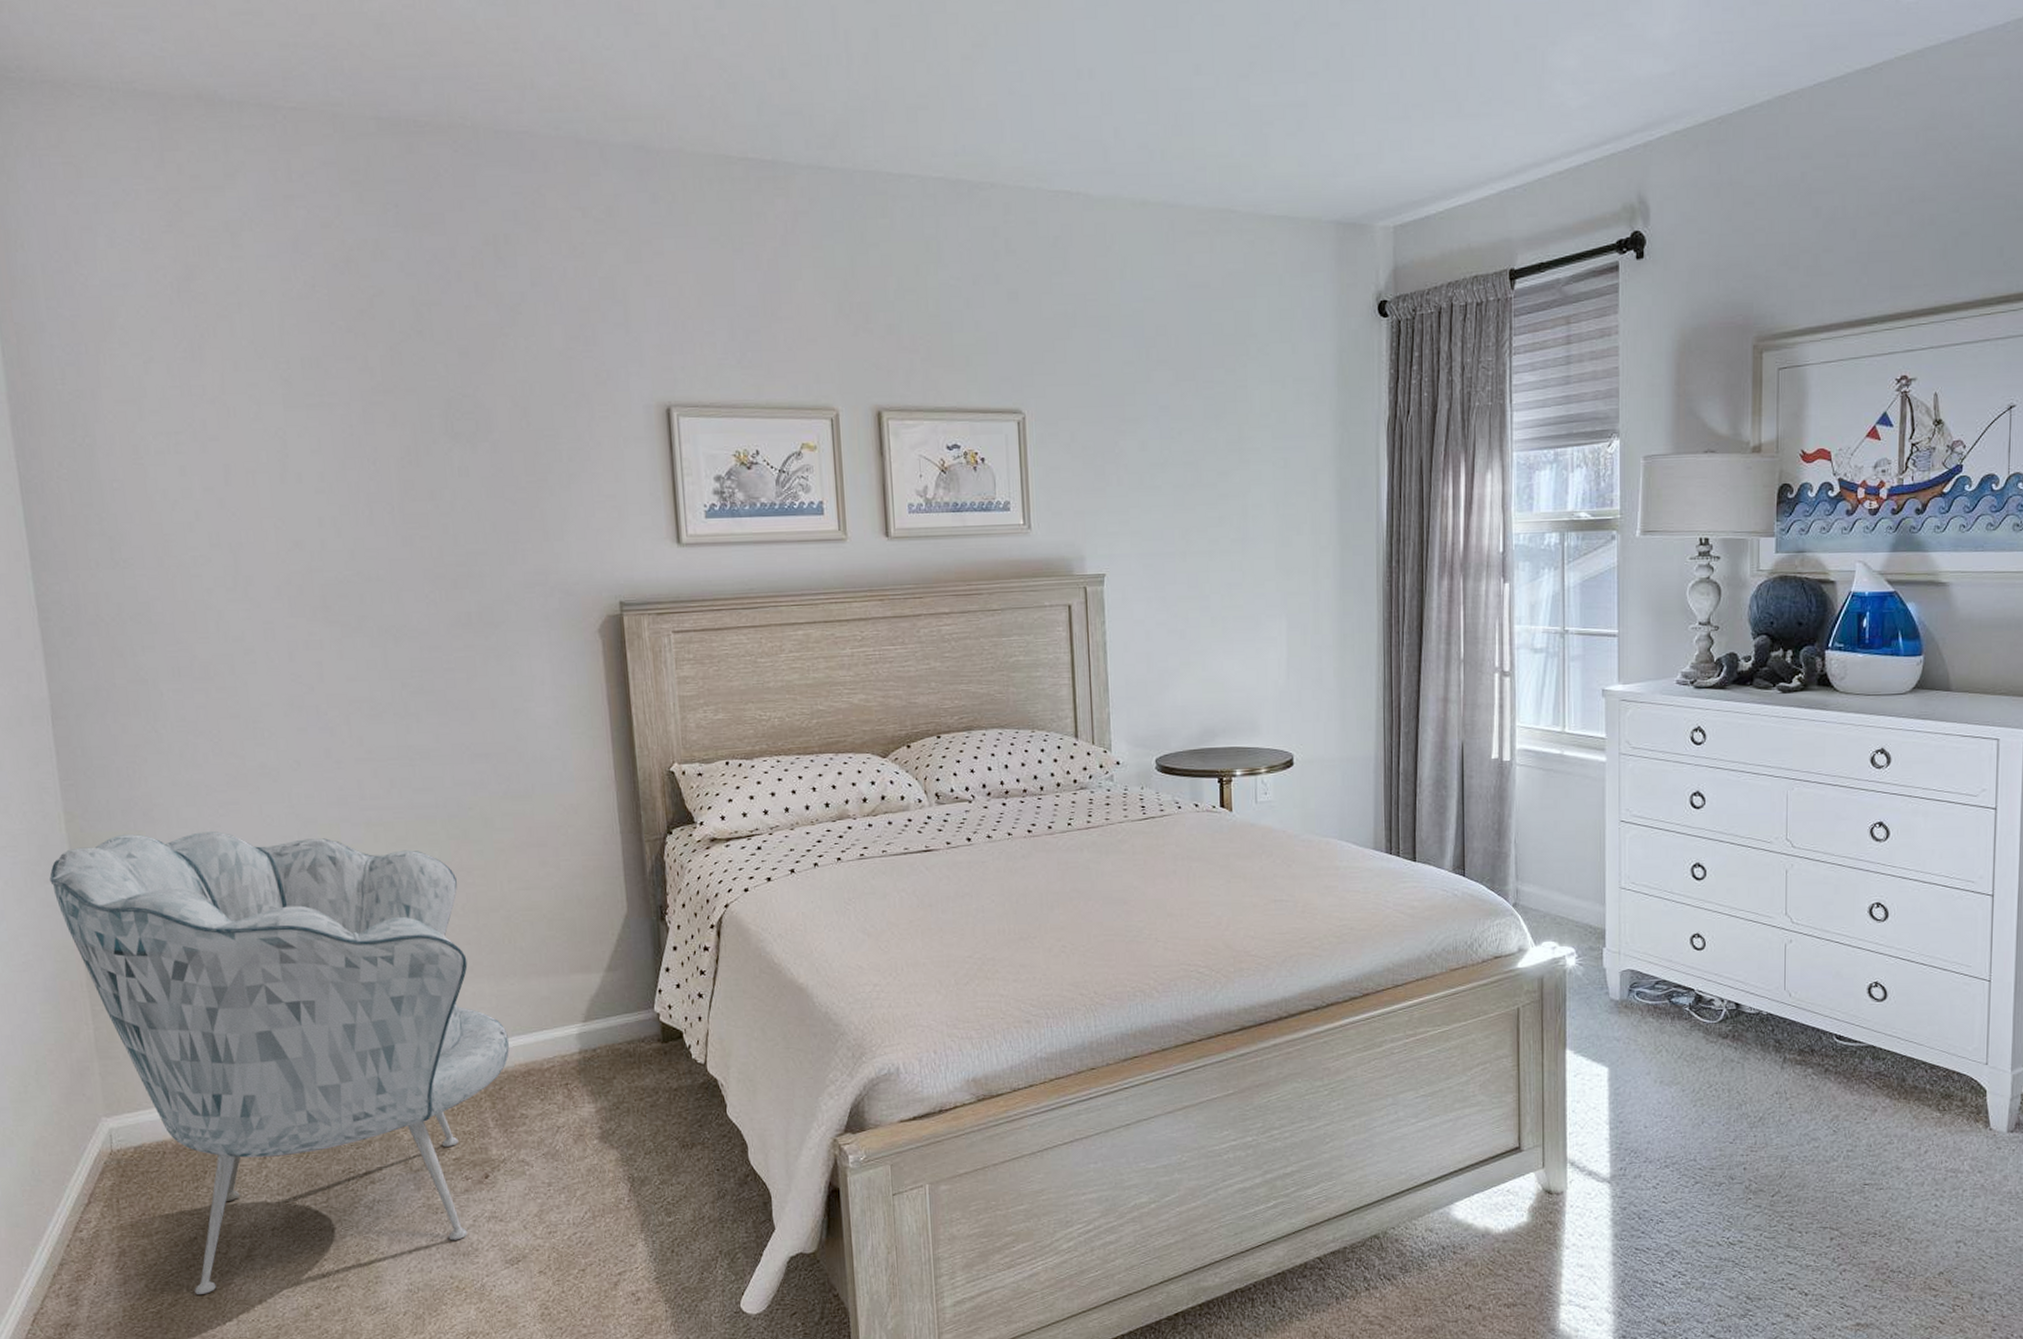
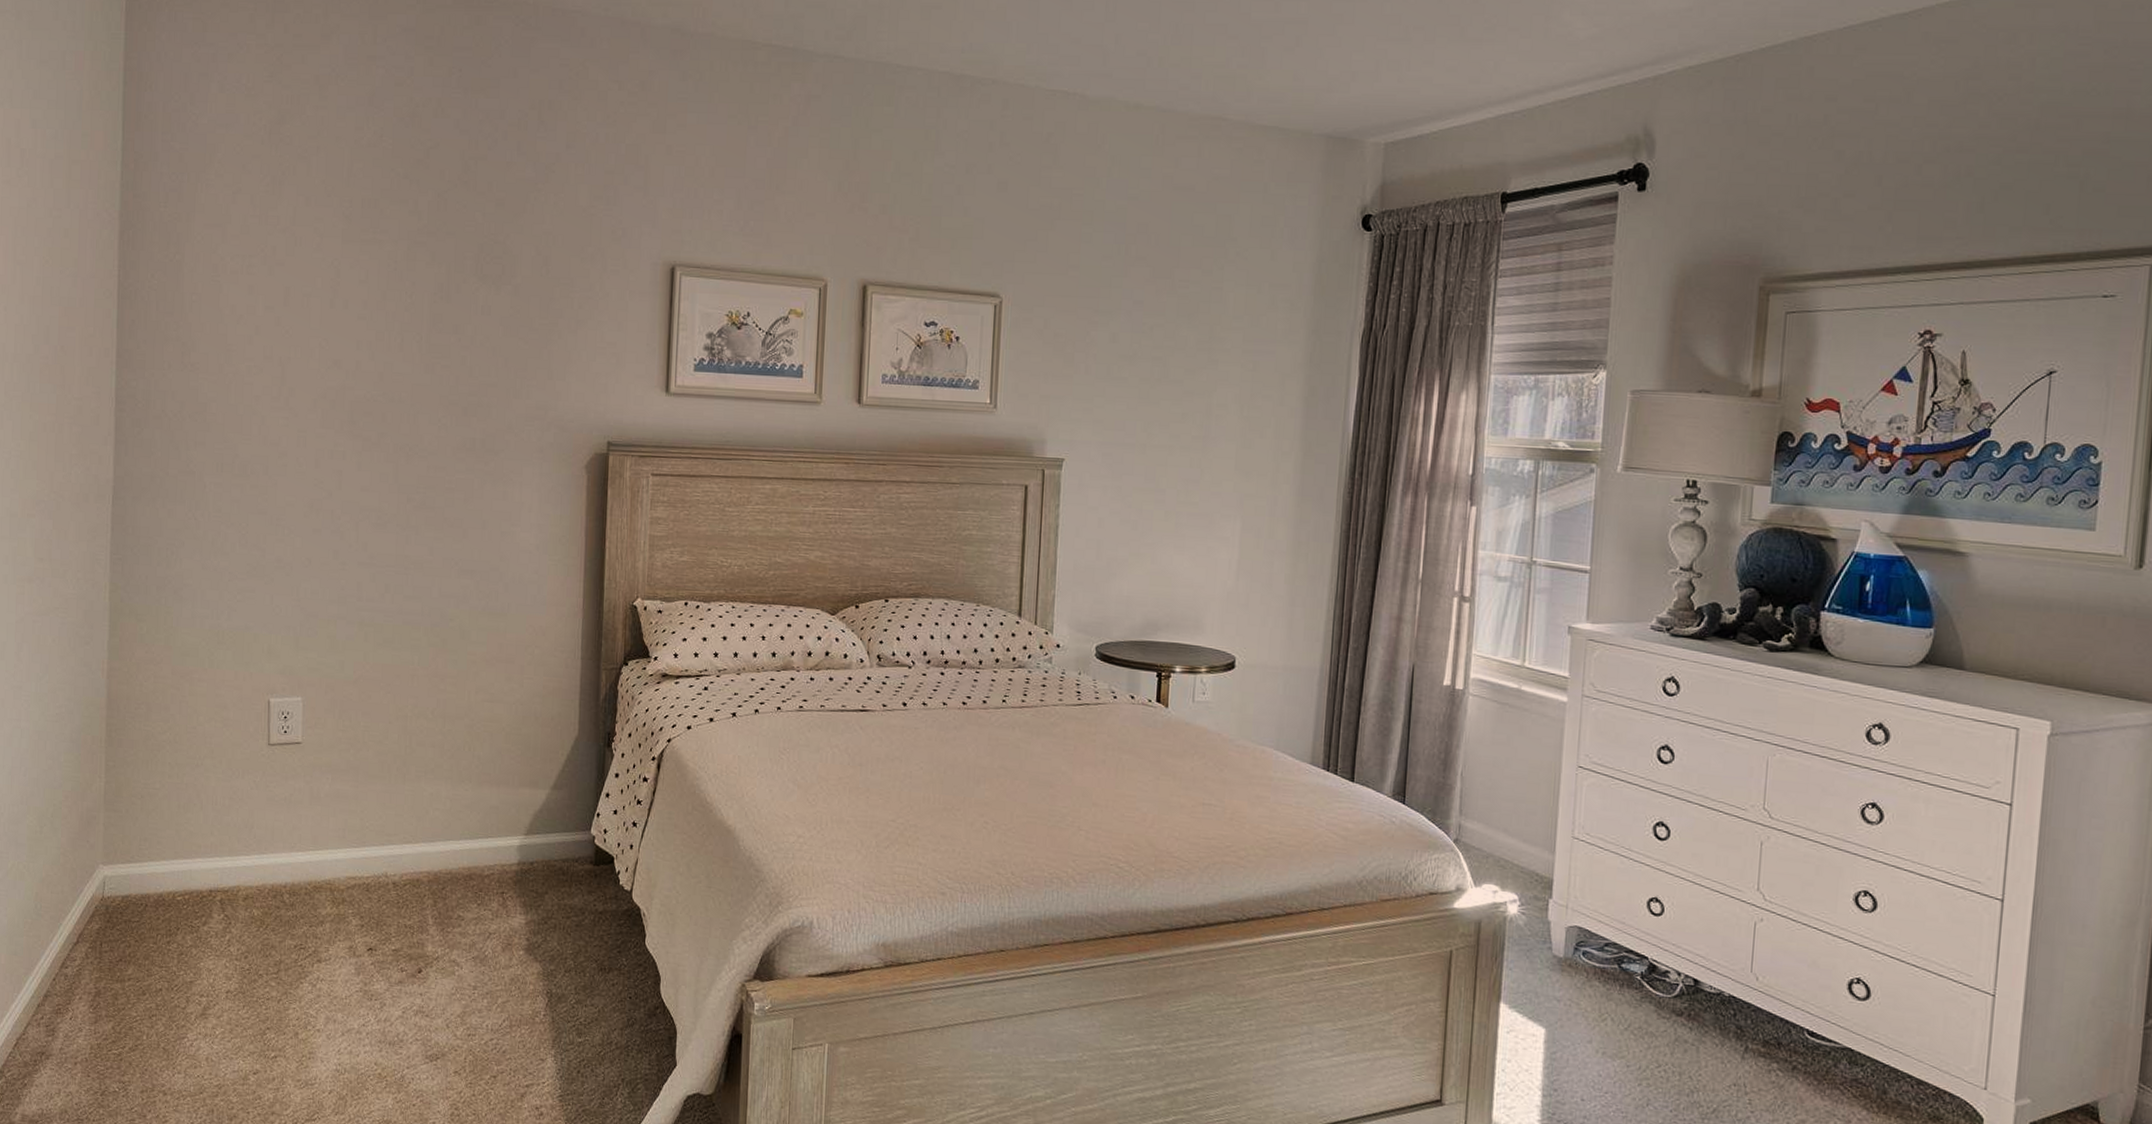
armchair: present [50,830,509,1294] -> none [89,608,456,1044]

